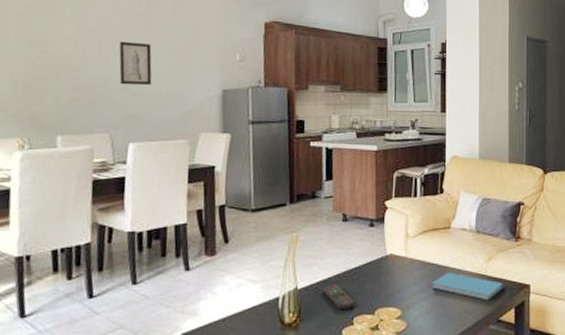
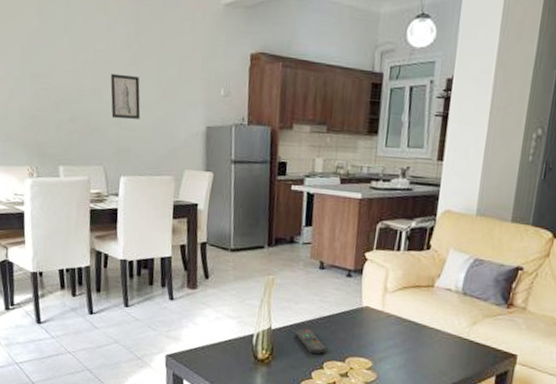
book: present [432,272,504,301] -> none [406,331,487,365]

